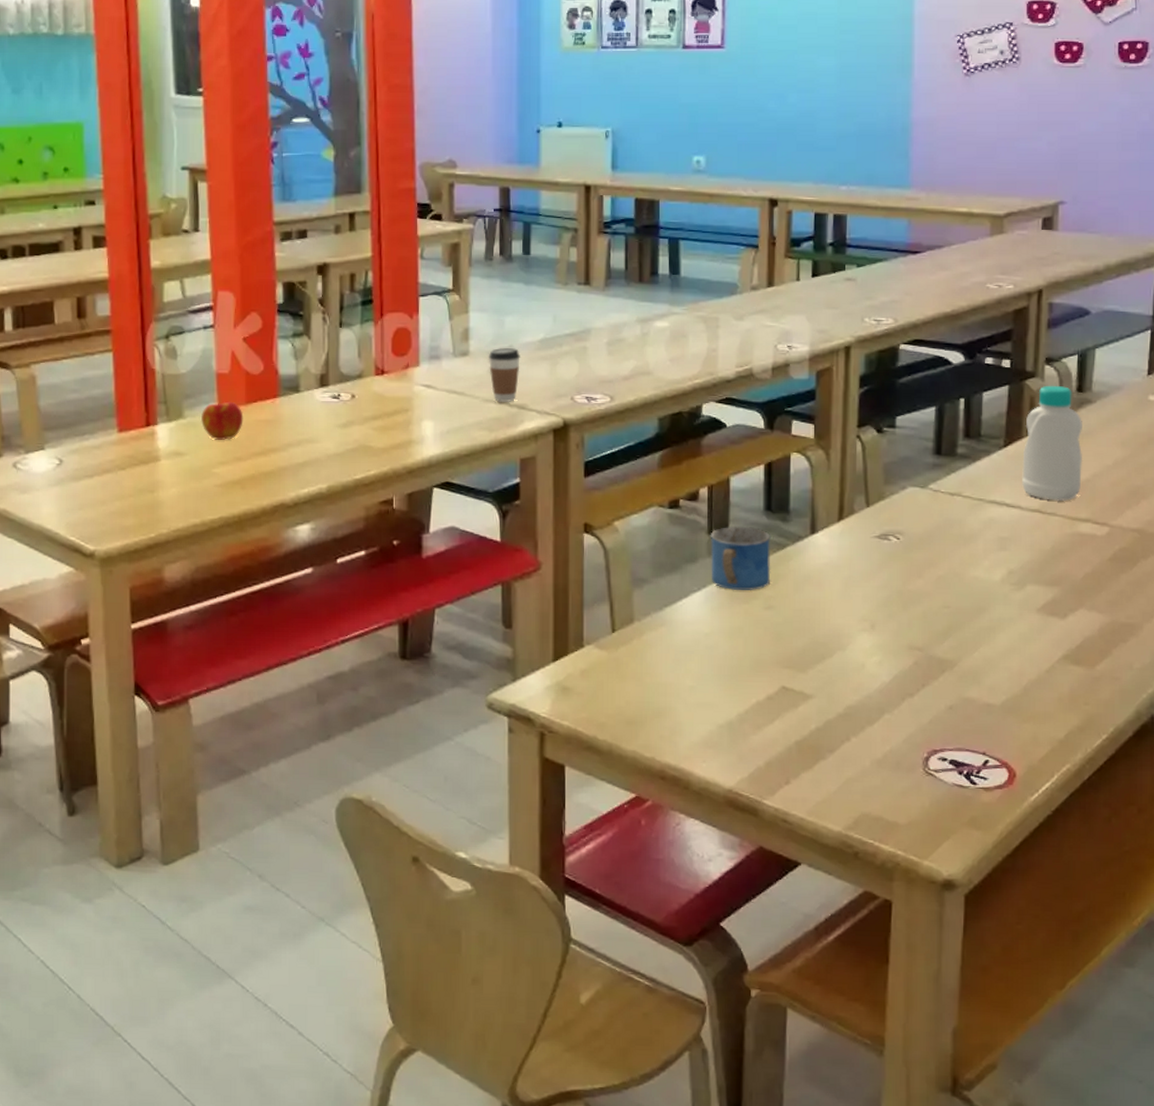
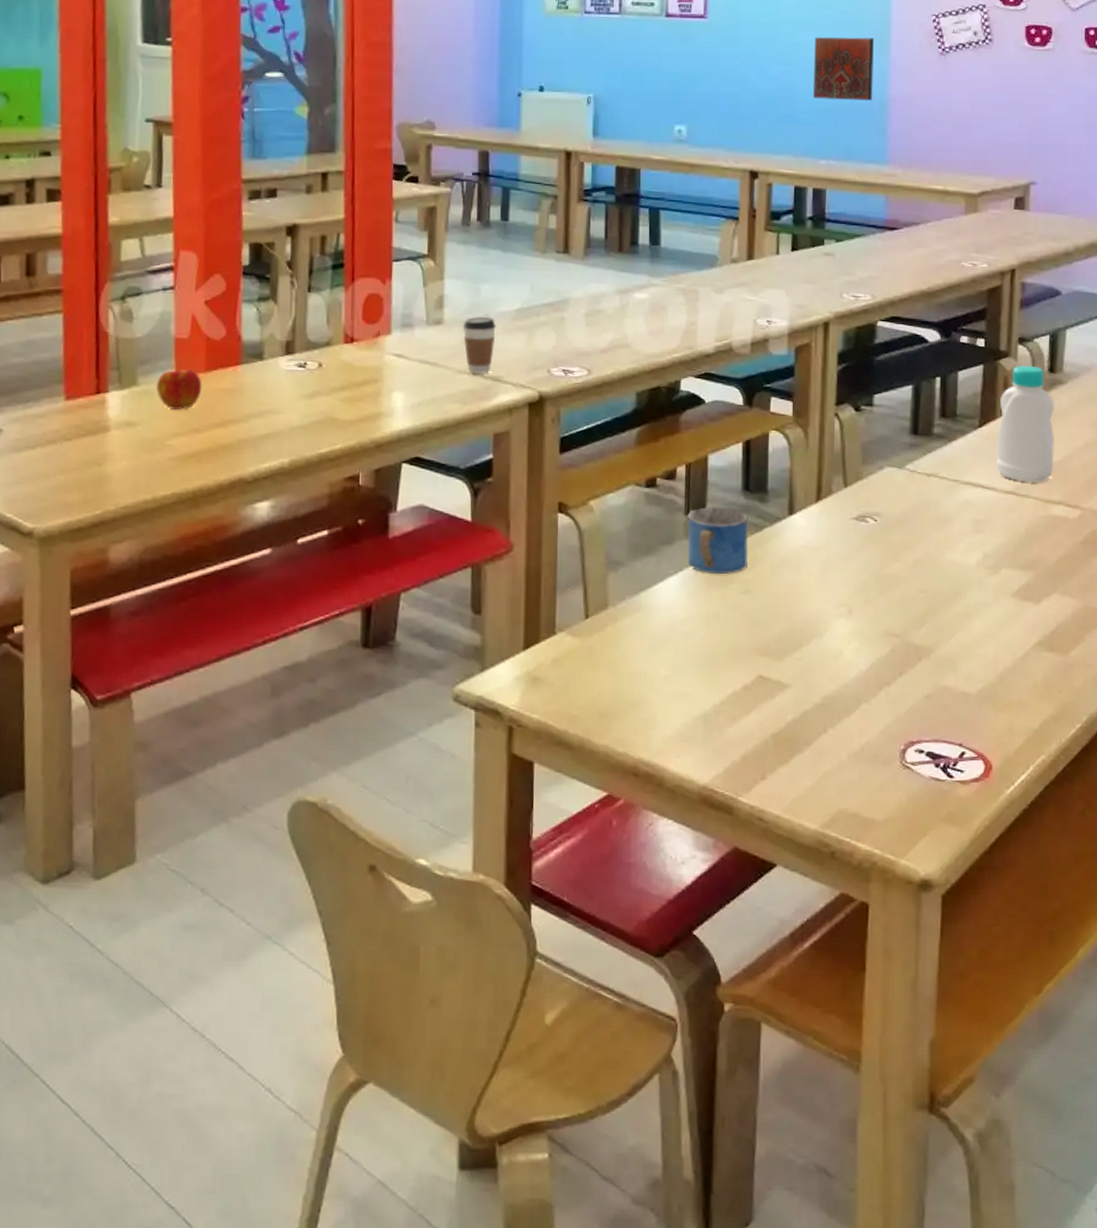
decorative tile: none [833,61,895,125] -> present [813,37,874,101]

